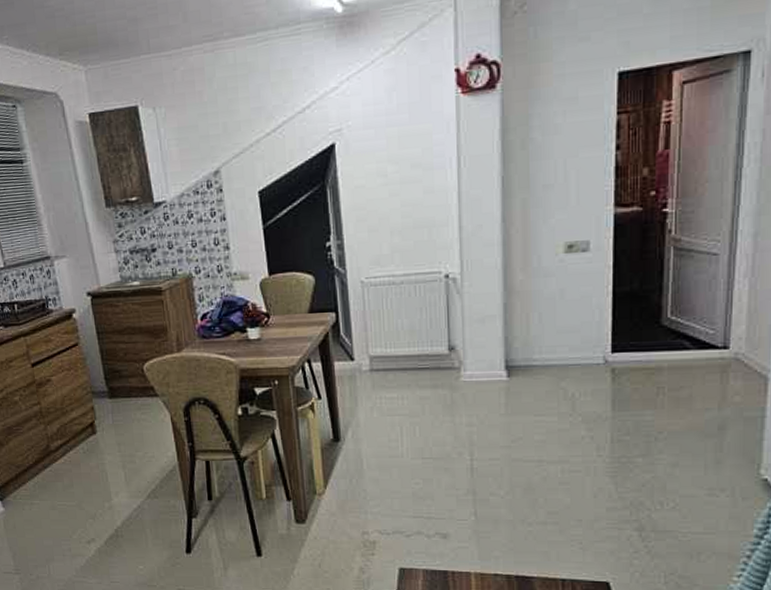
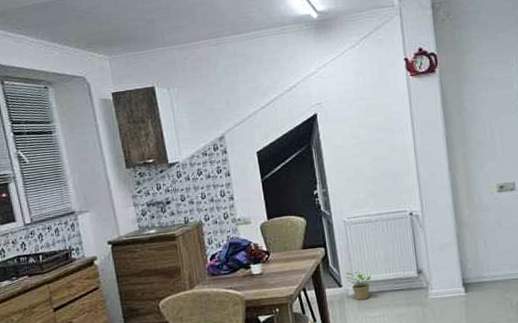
potted plant: none [358,342,391,377] -> present [344,271,372,300]

